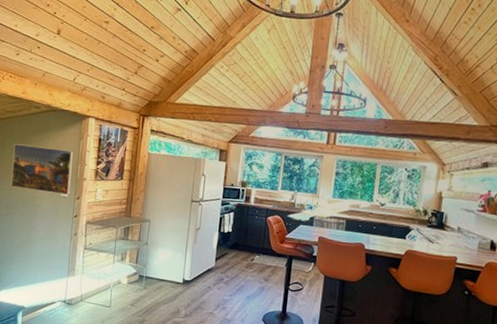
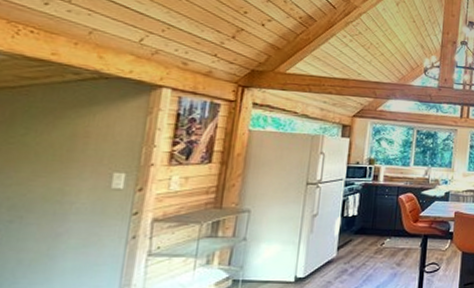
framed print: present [11,144,74,195] -> none [21,121,137,186]

